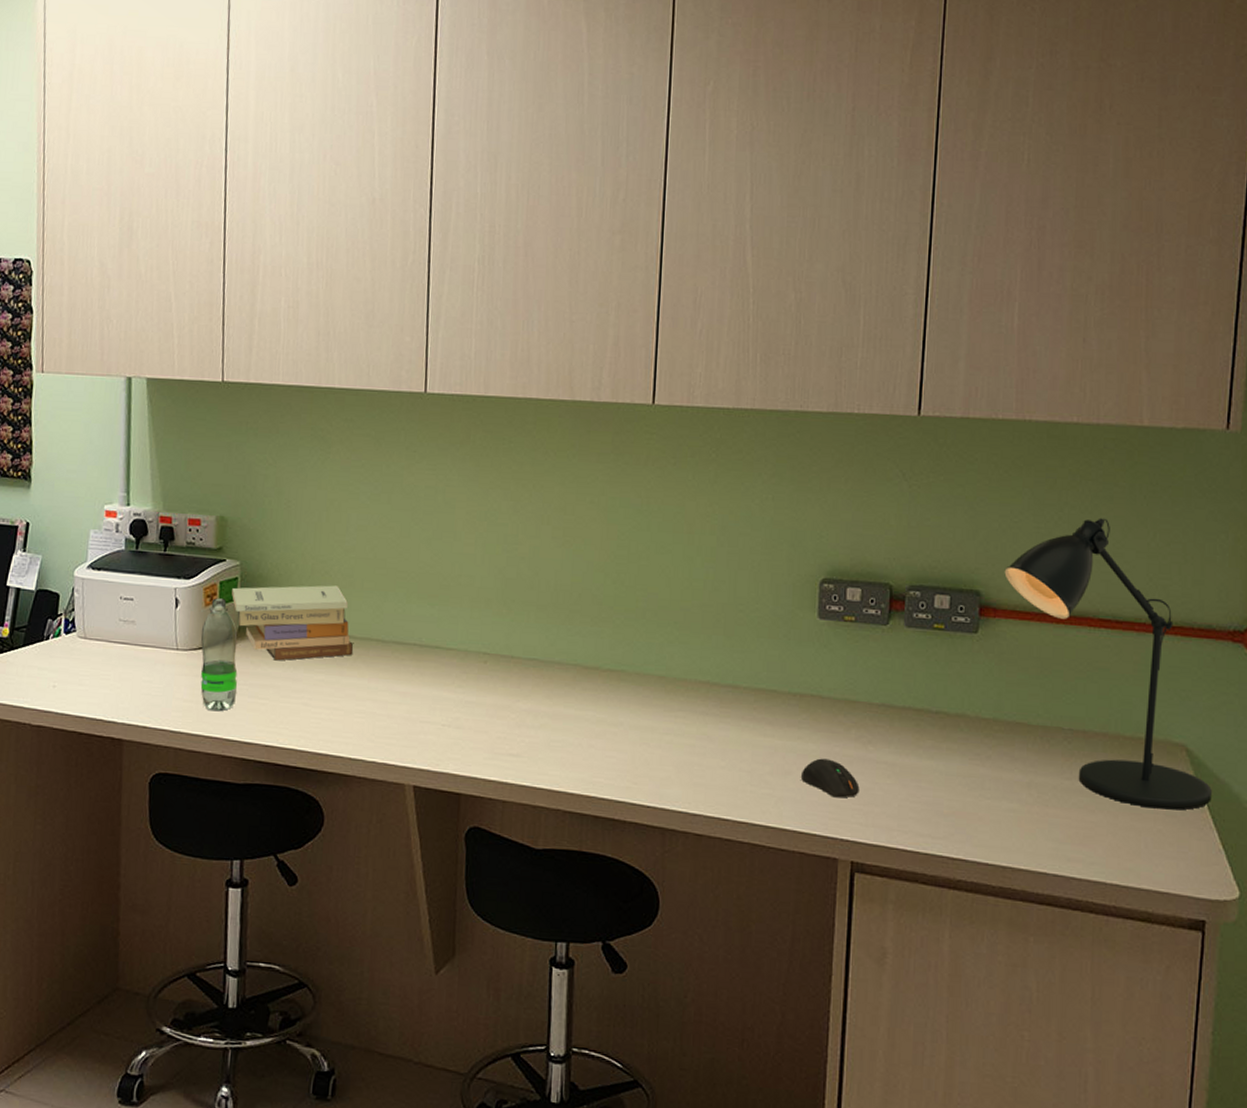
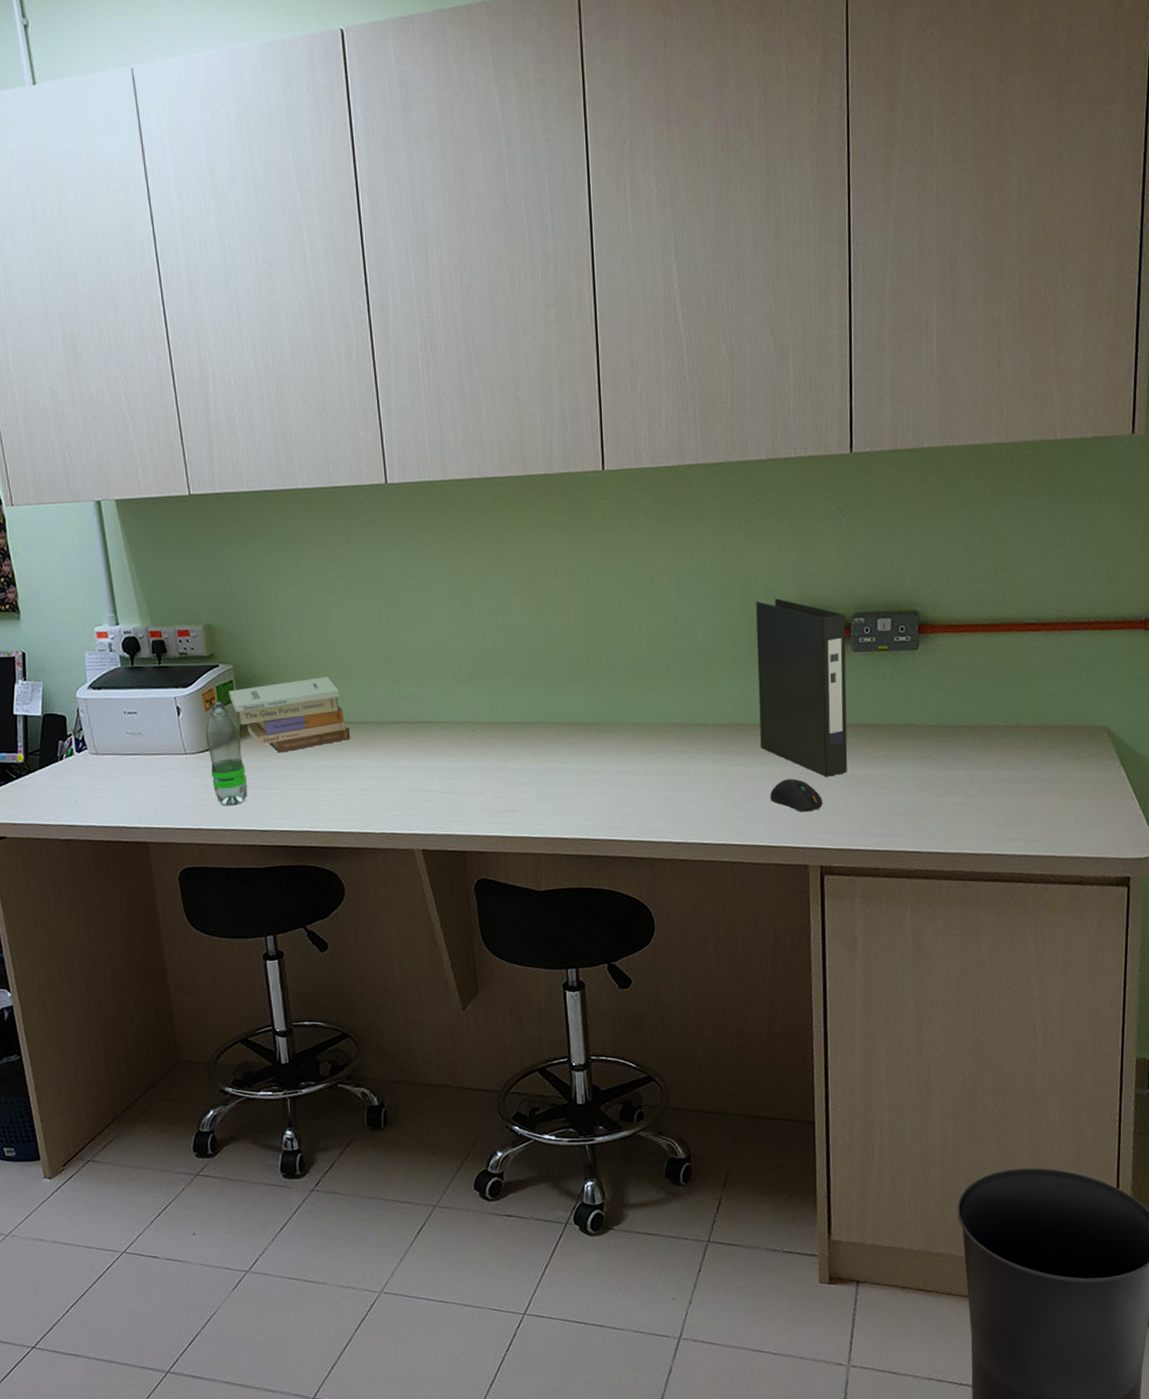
binder: none [795,559,900,762] -> present [756,598,848,777]
desk lamp: present [1004,518,1212,810] -> none [938,530,1131,786]

